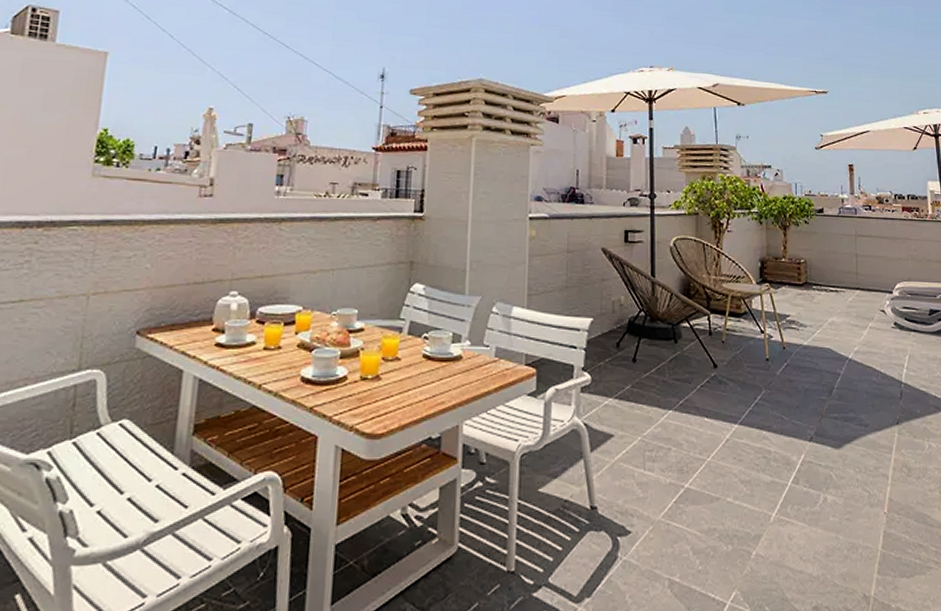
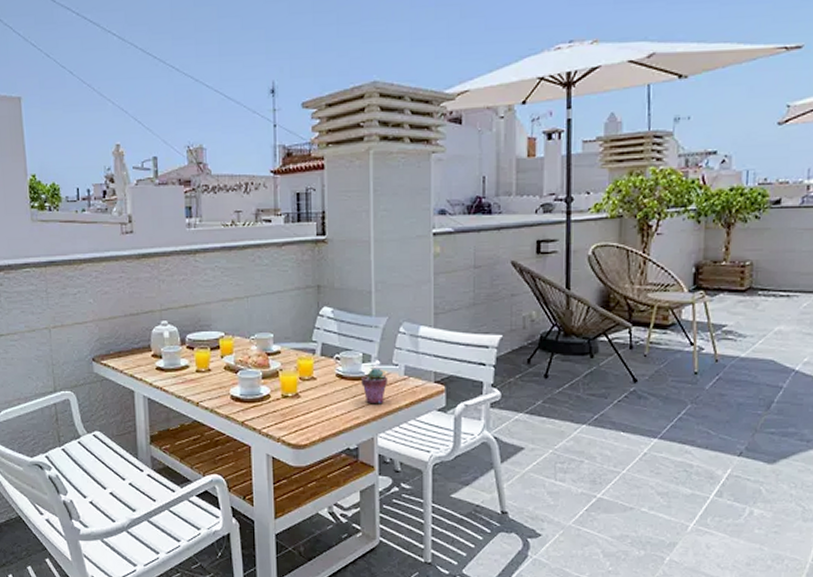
potted succulent: none [449,348,478,387] -> present [361,368,388,403]

